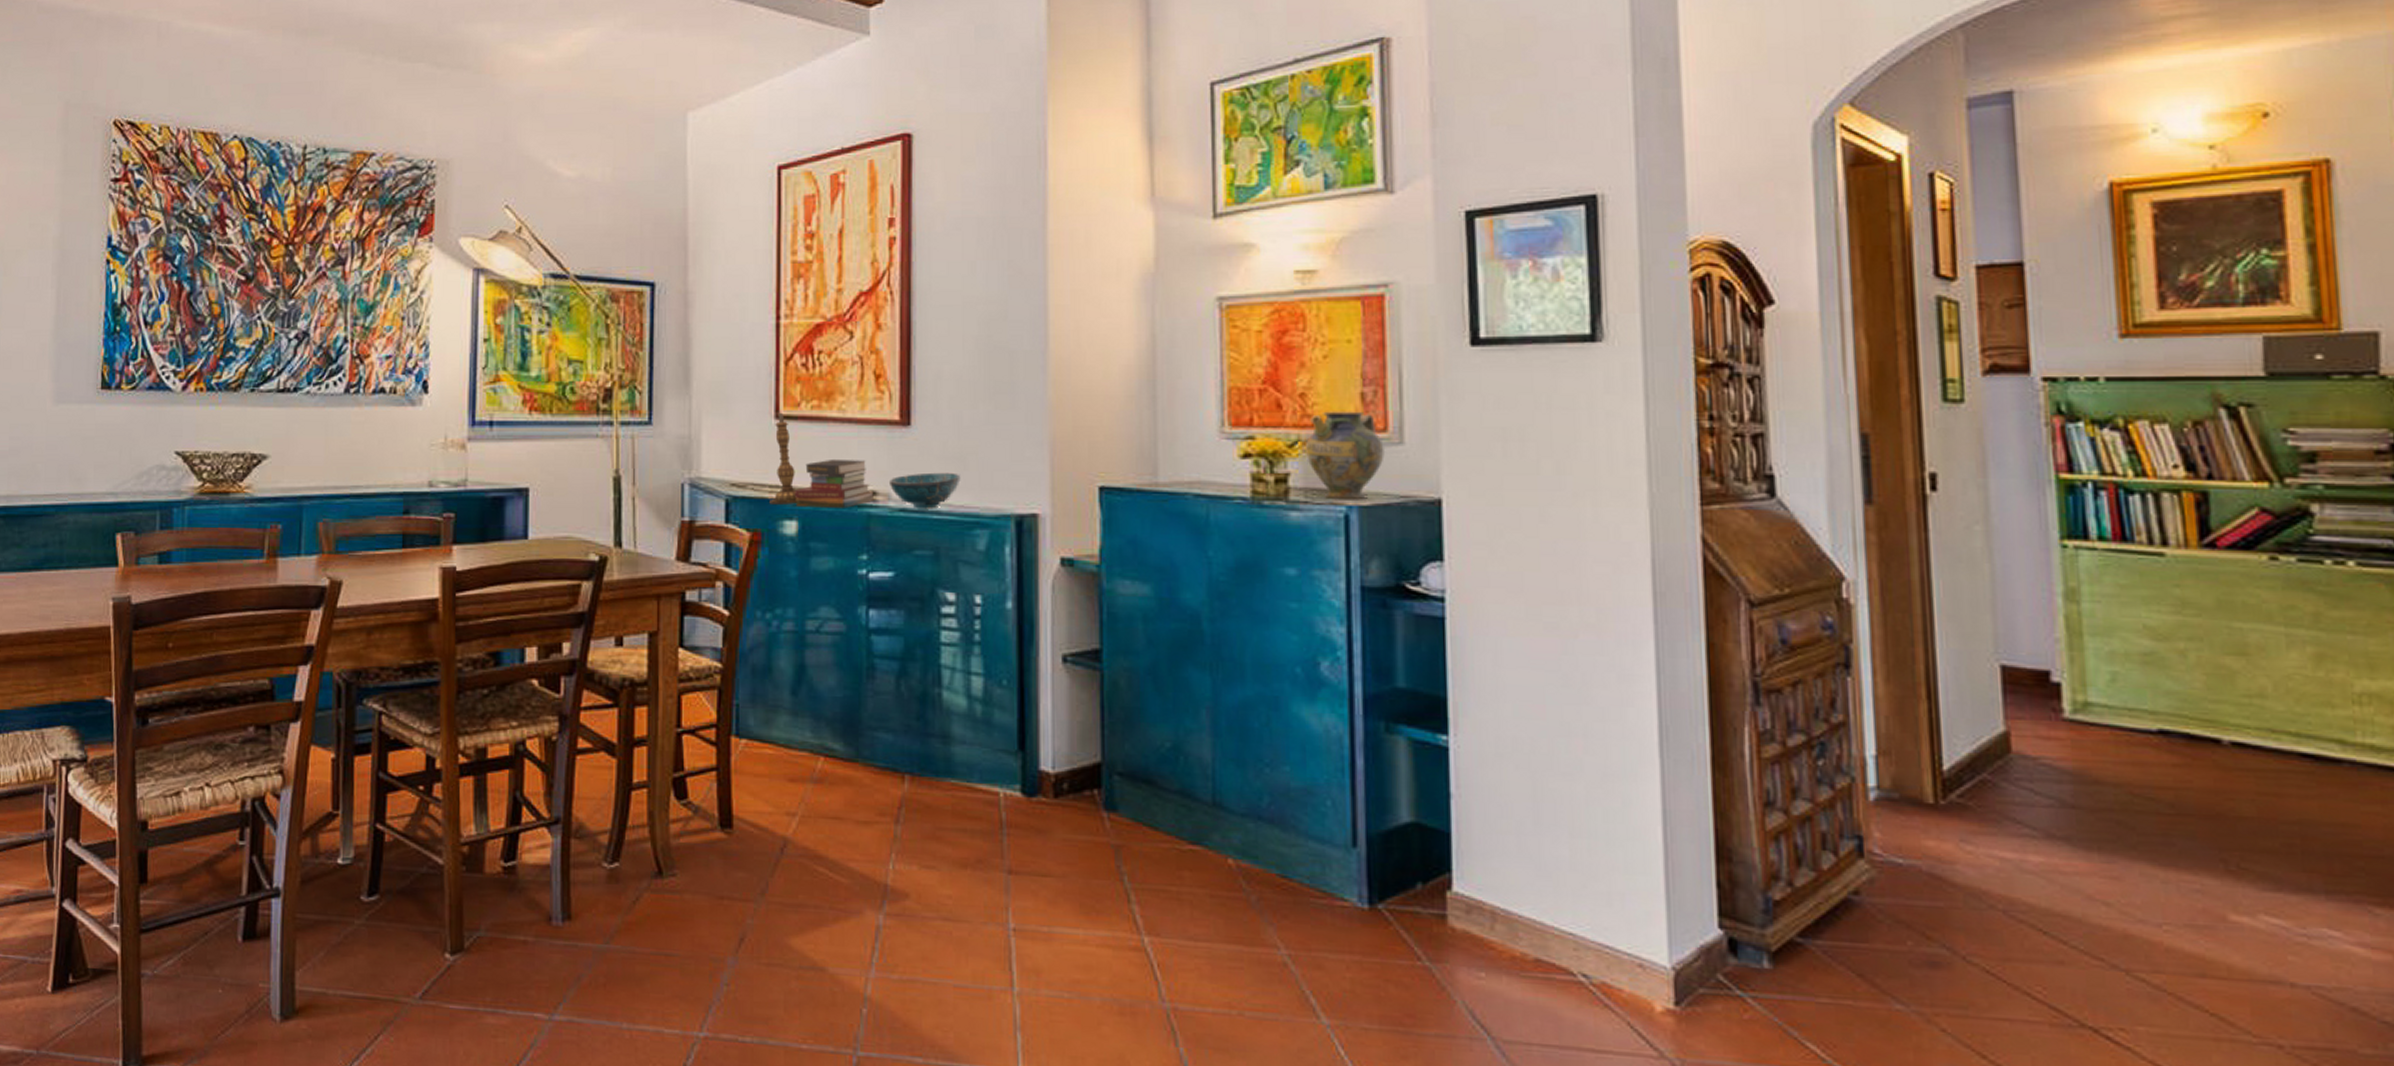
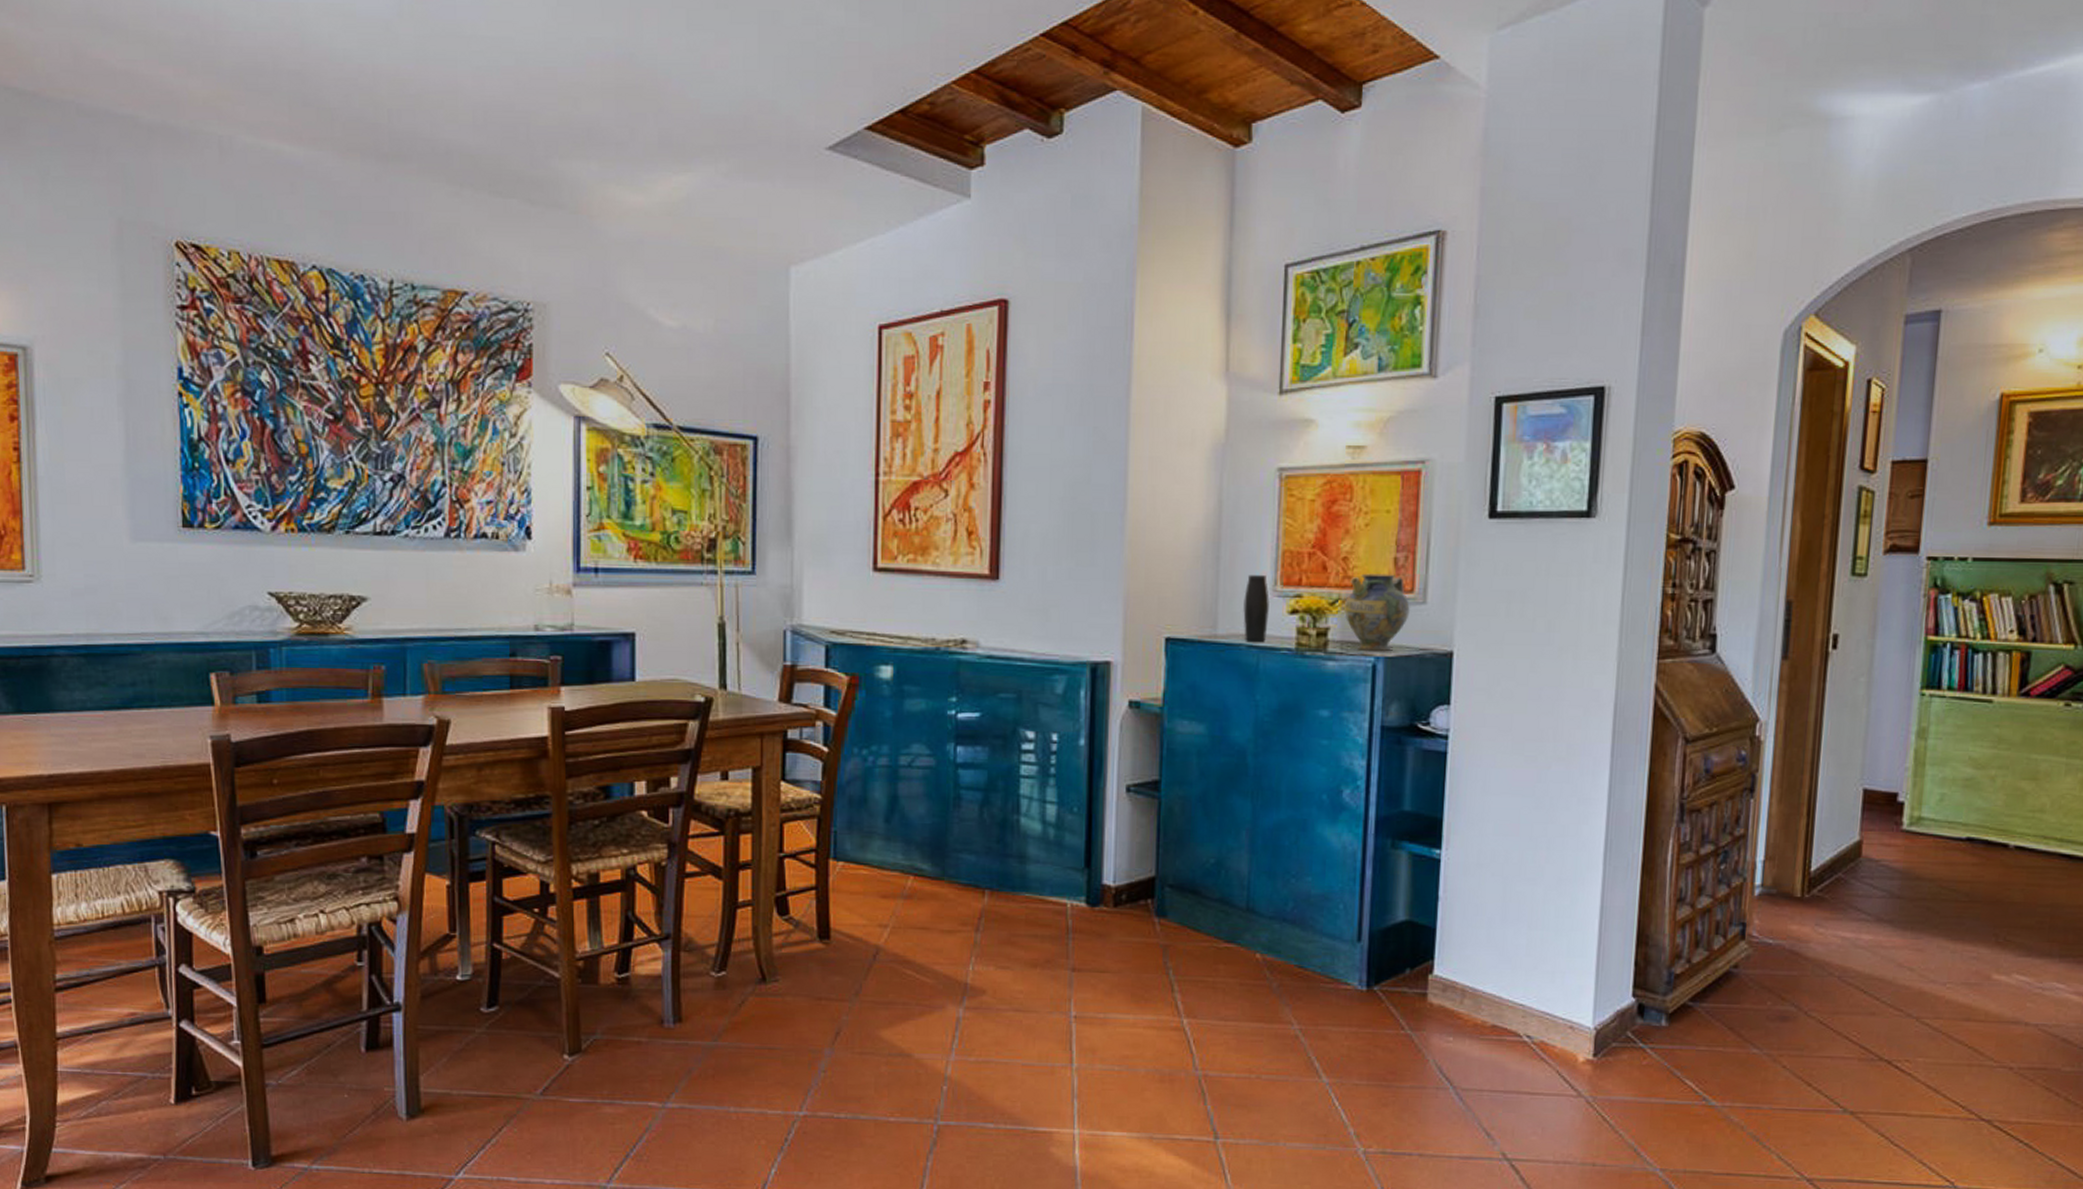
candlestick: present [770,412,797,506] -> none [867,565,892,652]
books: present [794,458,874,508] -> none [890,609,964,655]
decorative bowl: present [888,472,961,509] -> none [977,623,1043,656]
vase: none [1187,415,1217,493] -> present [1243,575,1269,644]

